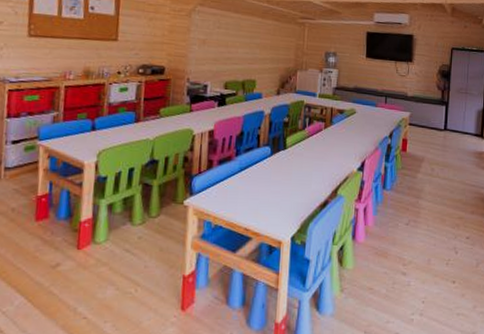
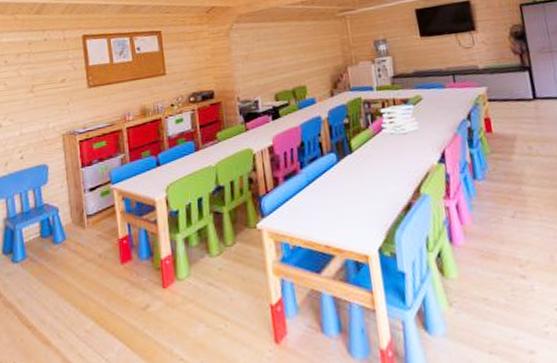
ceiling light fixture: none [316,113,349,140] -> present [380,104,419,134]

